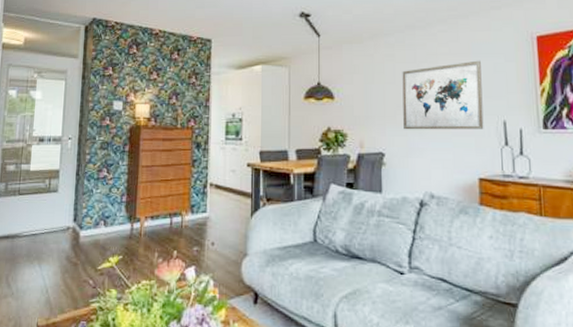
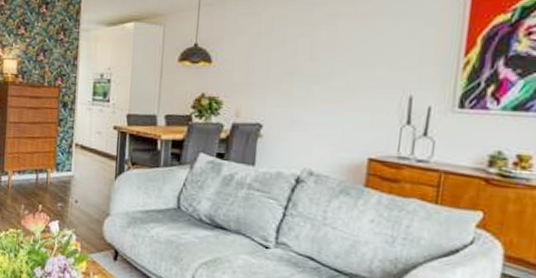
wall art: present [402,60,484,130] -> none [287,23,393,104]

